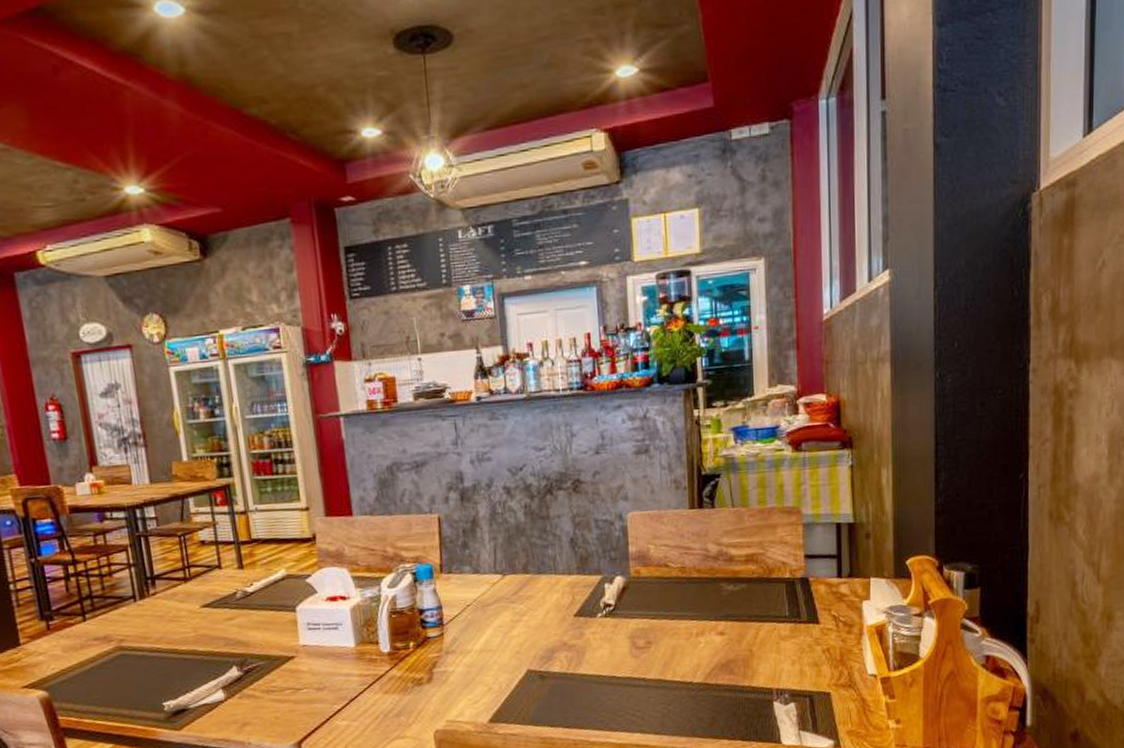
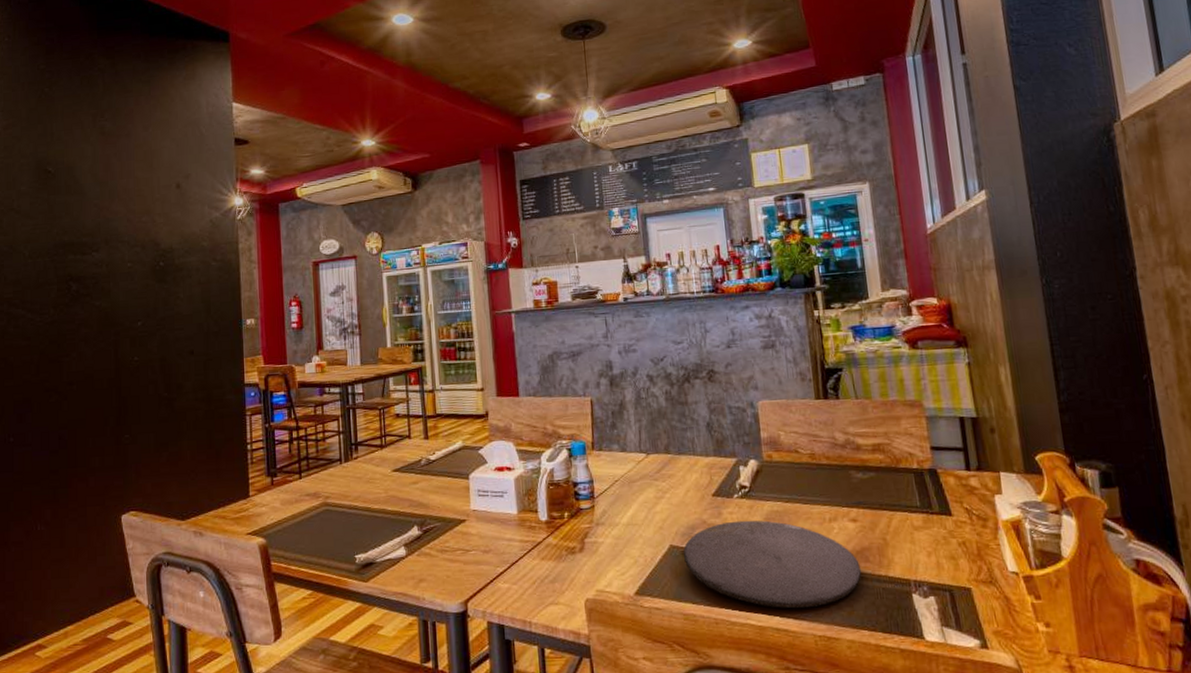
plate: none [541,638,724,725] -> present [683,520,861,609]

